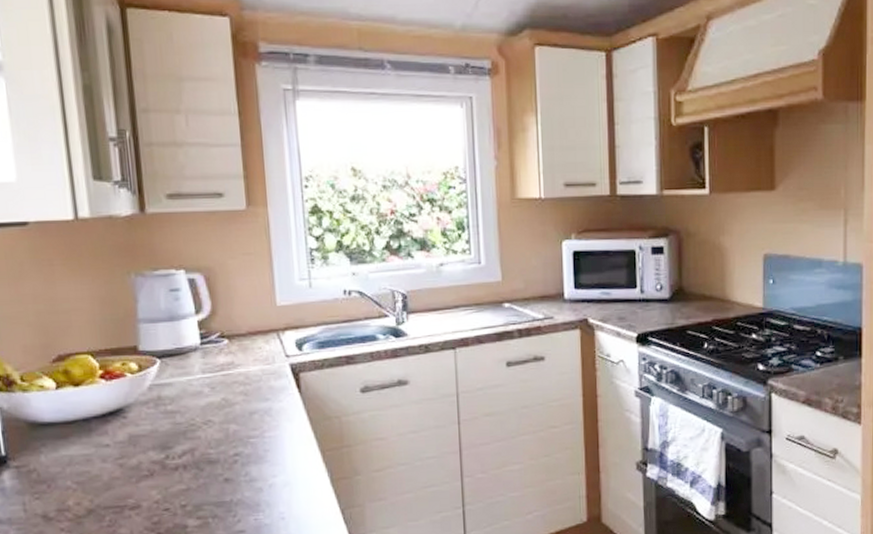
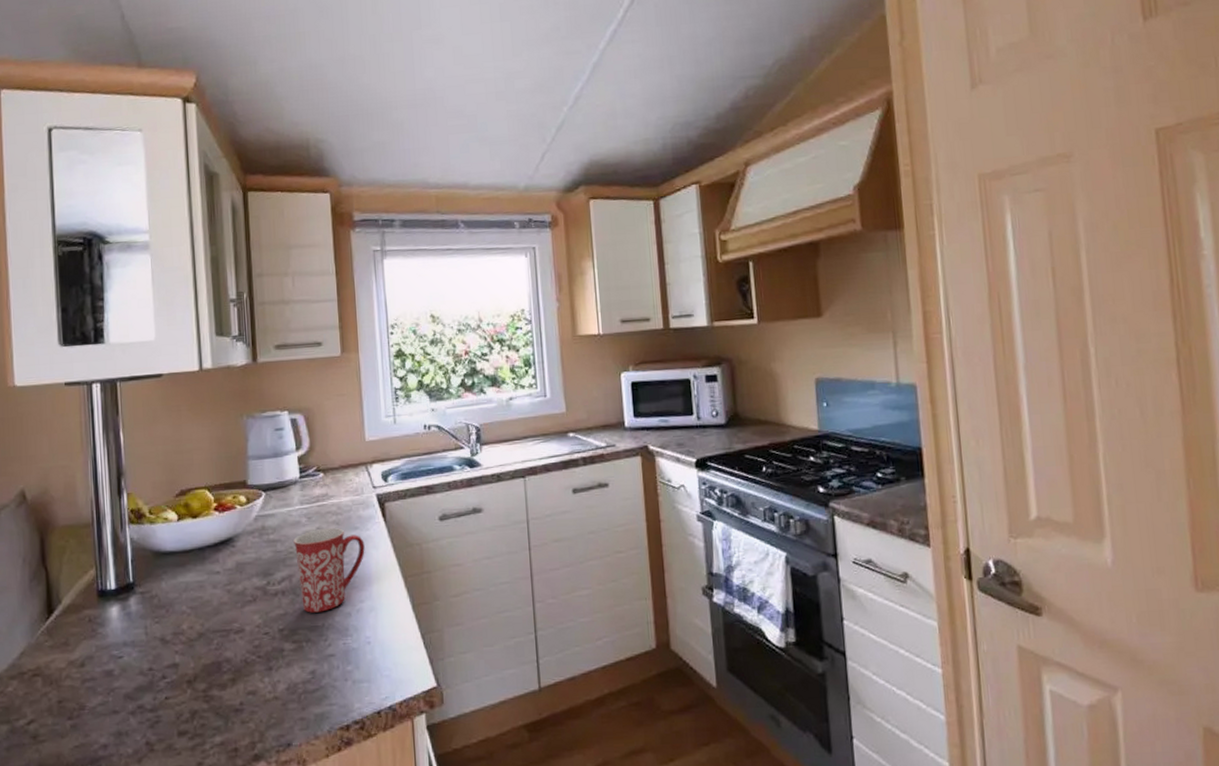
mug: none [195,398,278,488] -> present [293,527,365,613]

